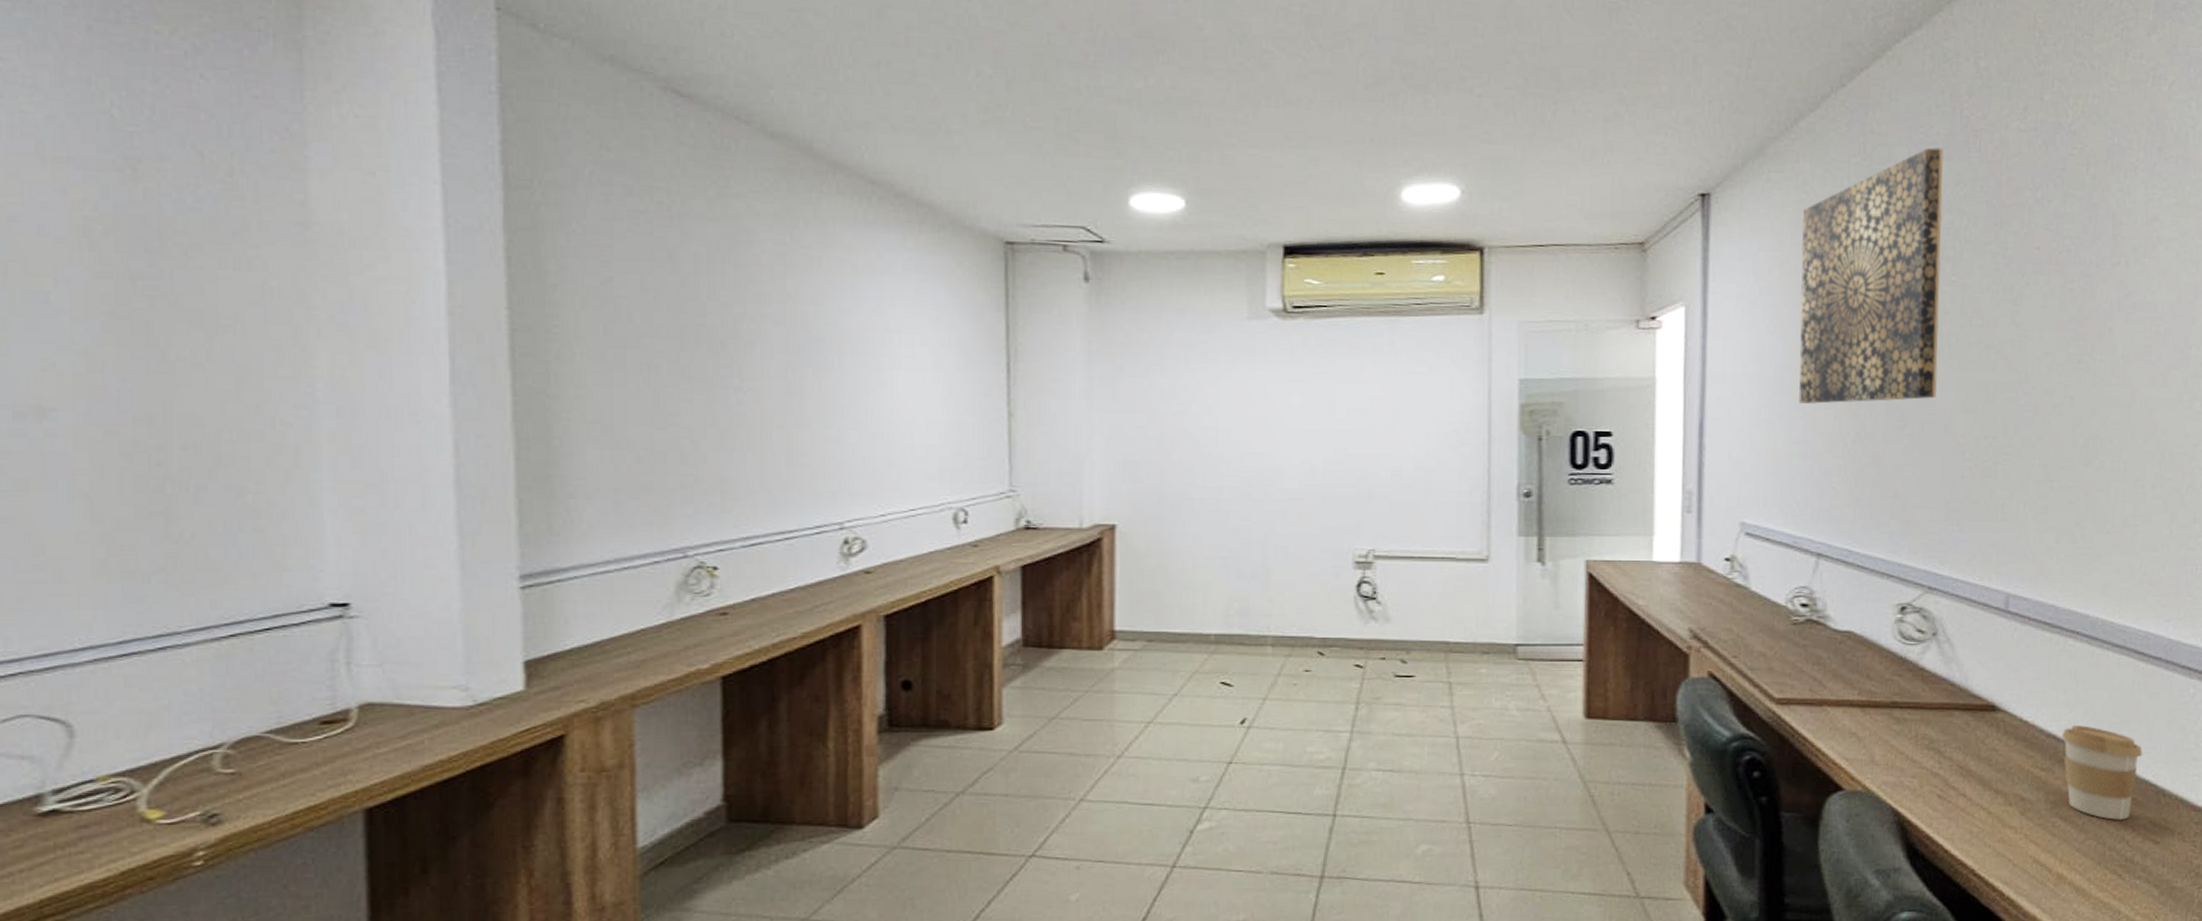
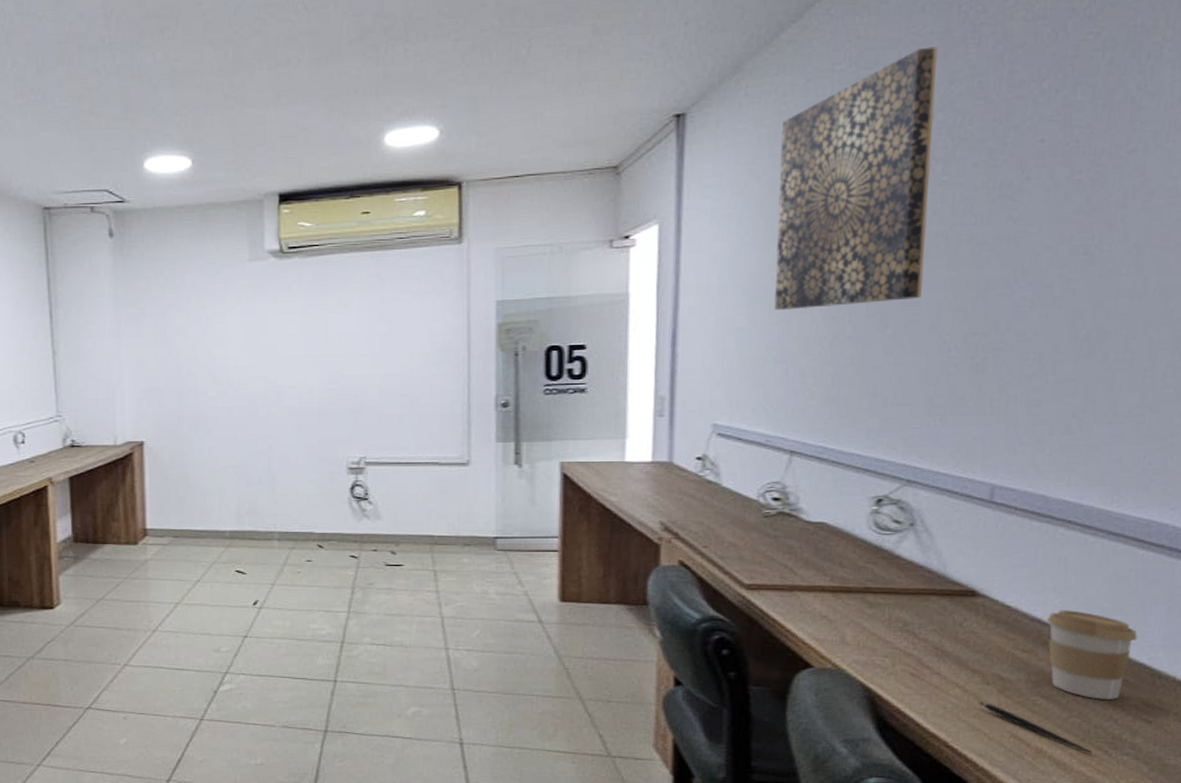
pen: none [2003,825,2108,879] -> present [979,702,1092,754]

